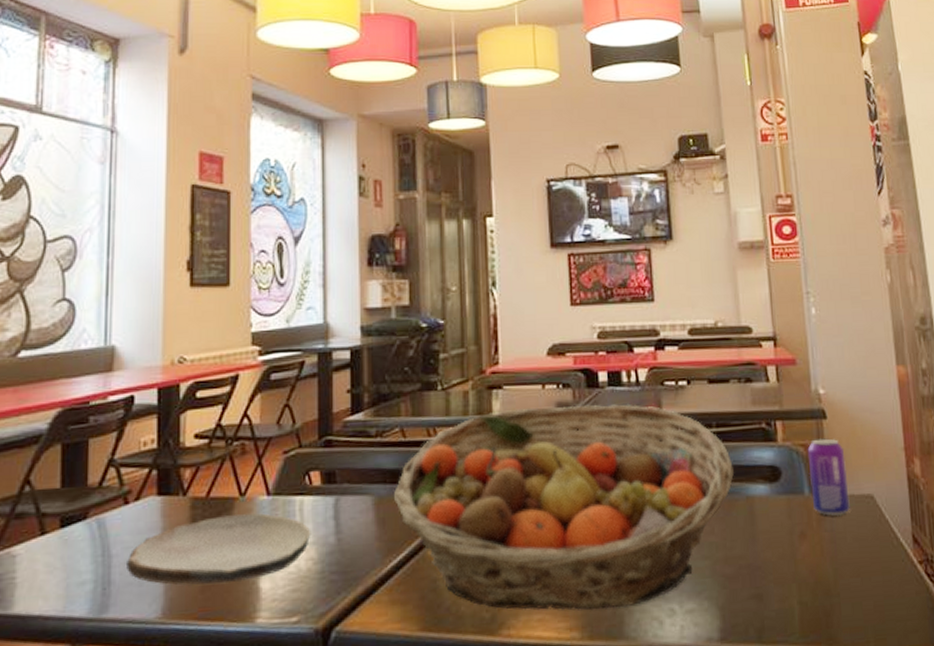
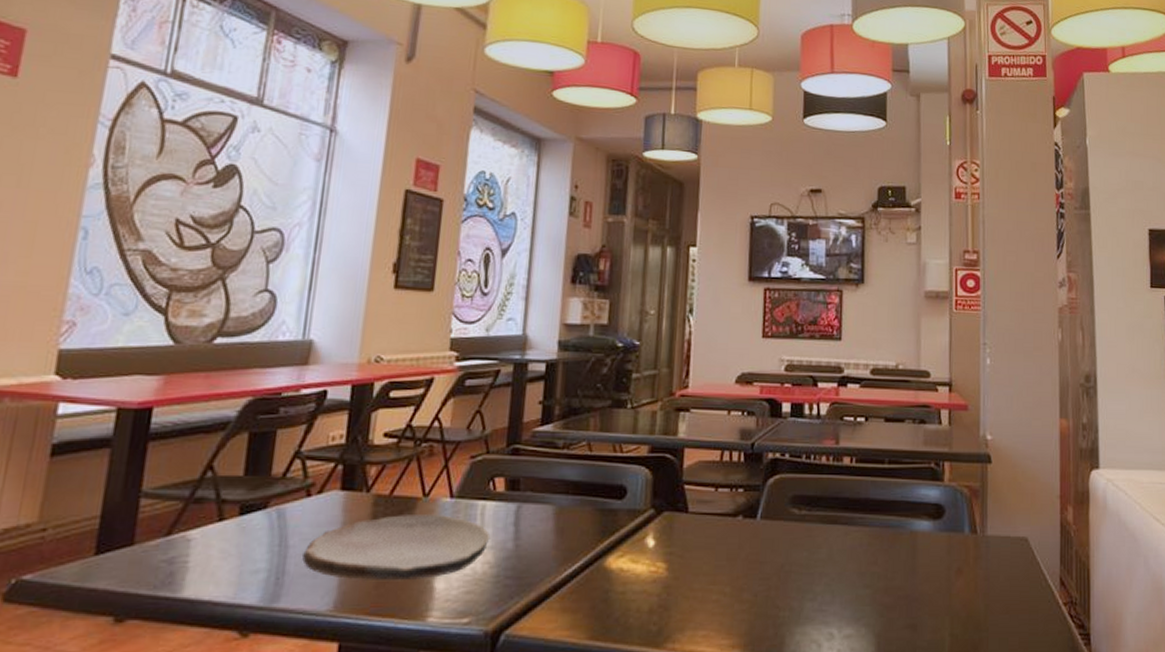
fruit basket: present [393,403,734,611] -> none [573,431,901,630]
beverage can: present [807,438,850,517] -> none [970,481,1006,556]

